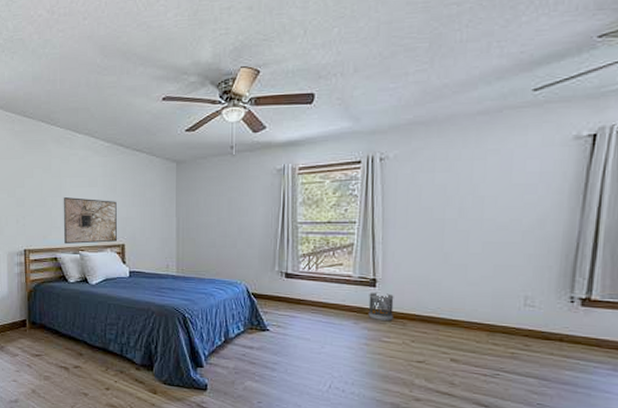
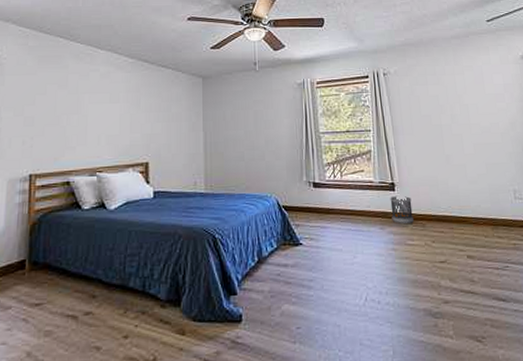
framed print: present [63,197,117,245] -> none [79,114,140,166]

